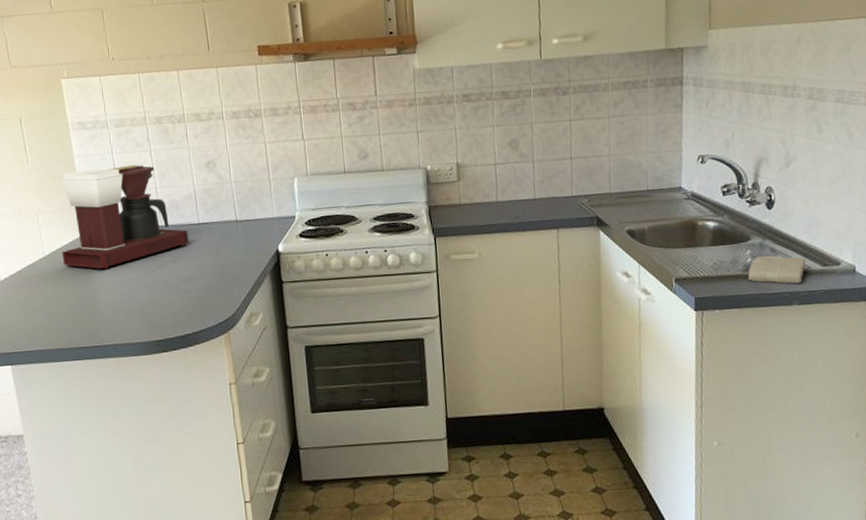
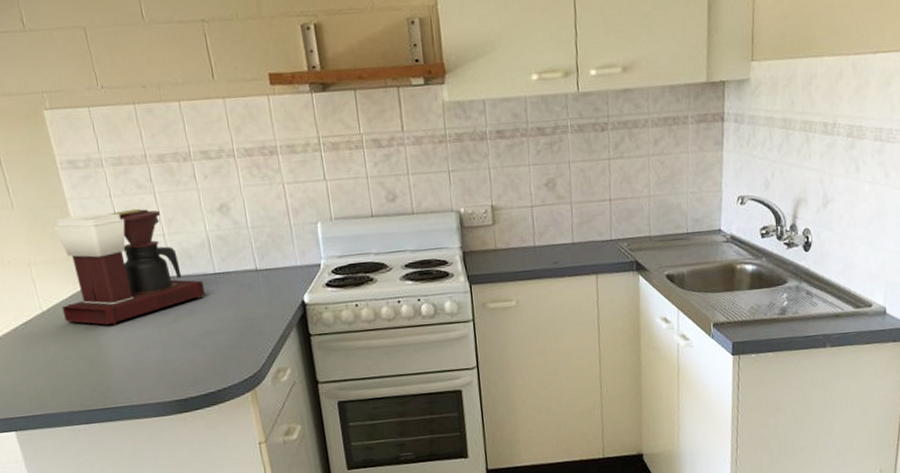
washcloth: present [747,255,806,284] -> none [783,298,840,327]

